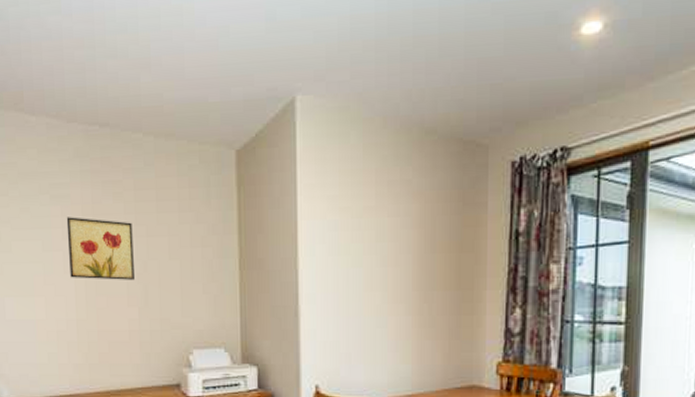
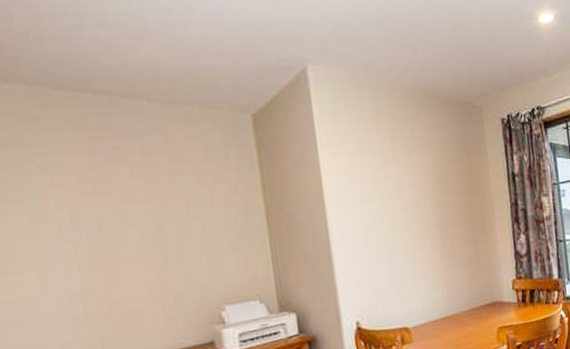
wall art: present [66,217,134,280] -> none [59,185,150,249]

